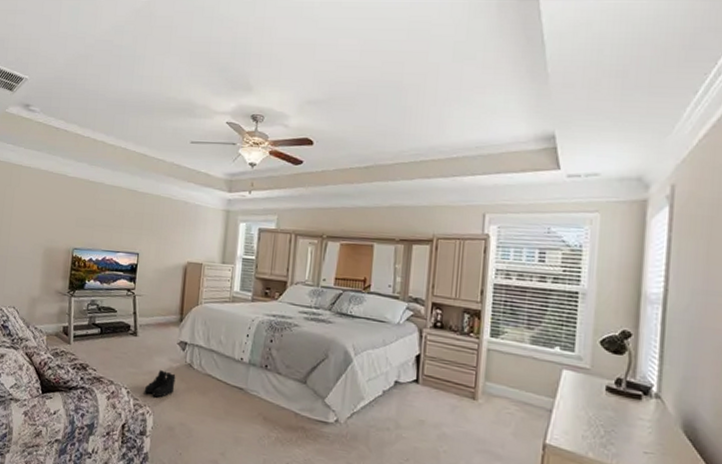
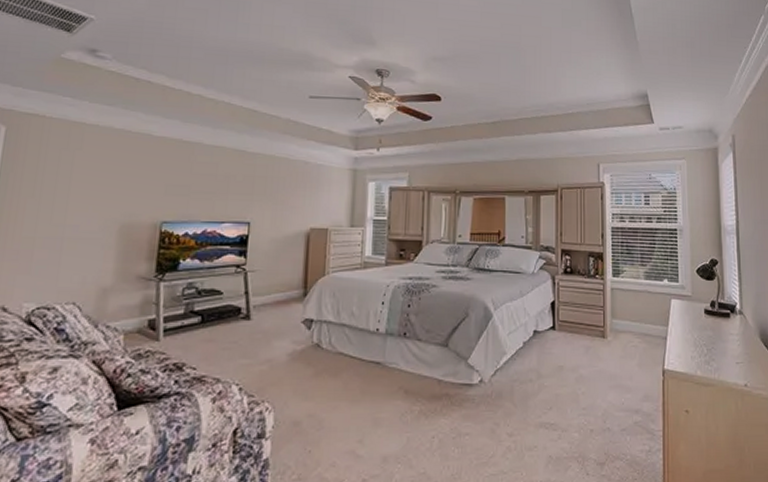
boots: present [144,370,176,397] -> none [261,356,301,388]

